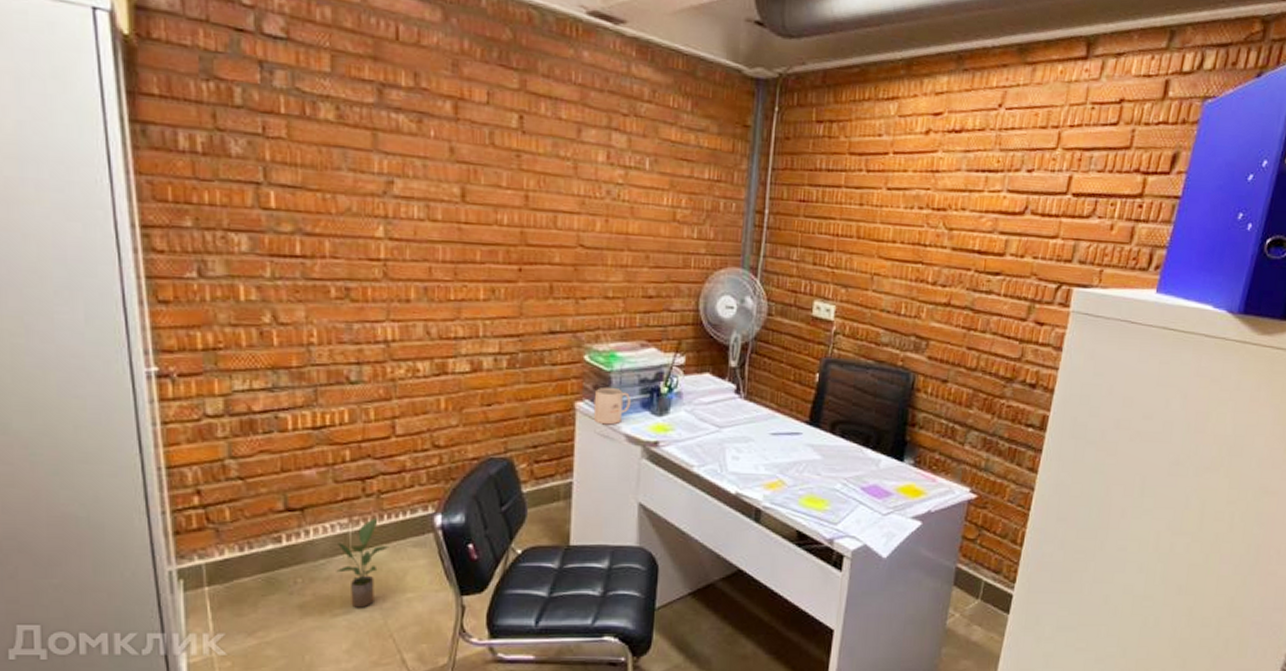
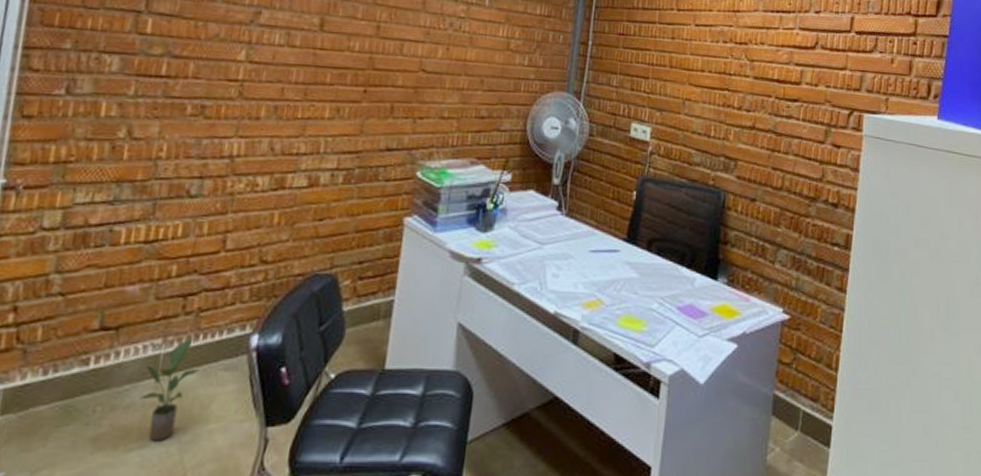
mug: present [593,387,632,425] -> none [420,202,458,241]

